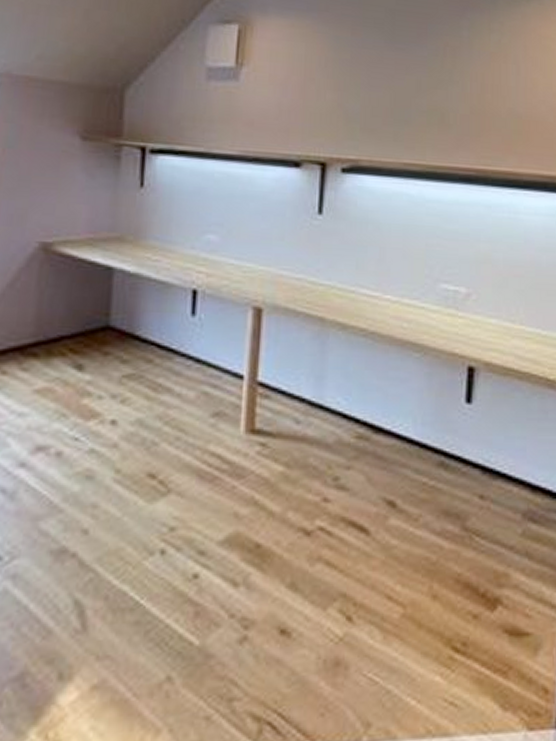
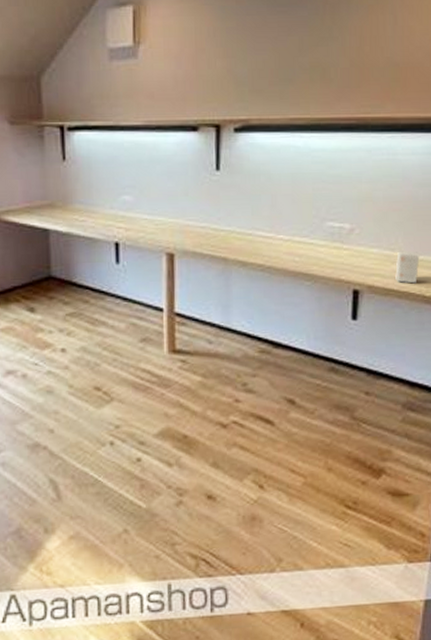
small box: none [516,323,543,363] -> present [395,251,420,284]

